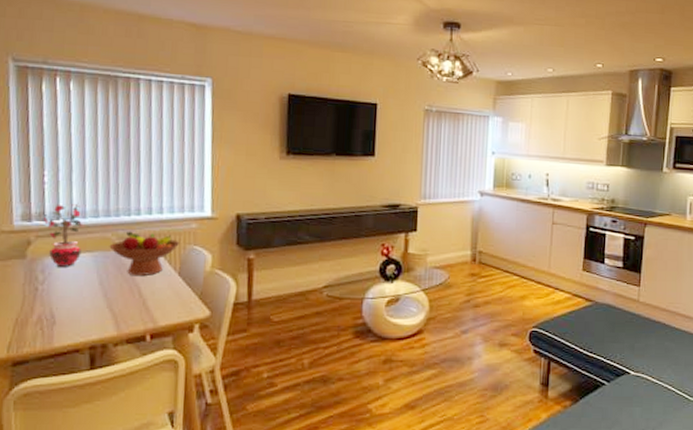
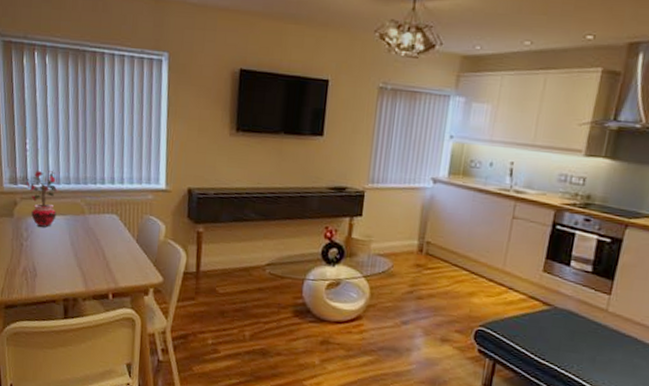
fruit bowl: present [109,231,179,276] -> none [79,198,137,240]

